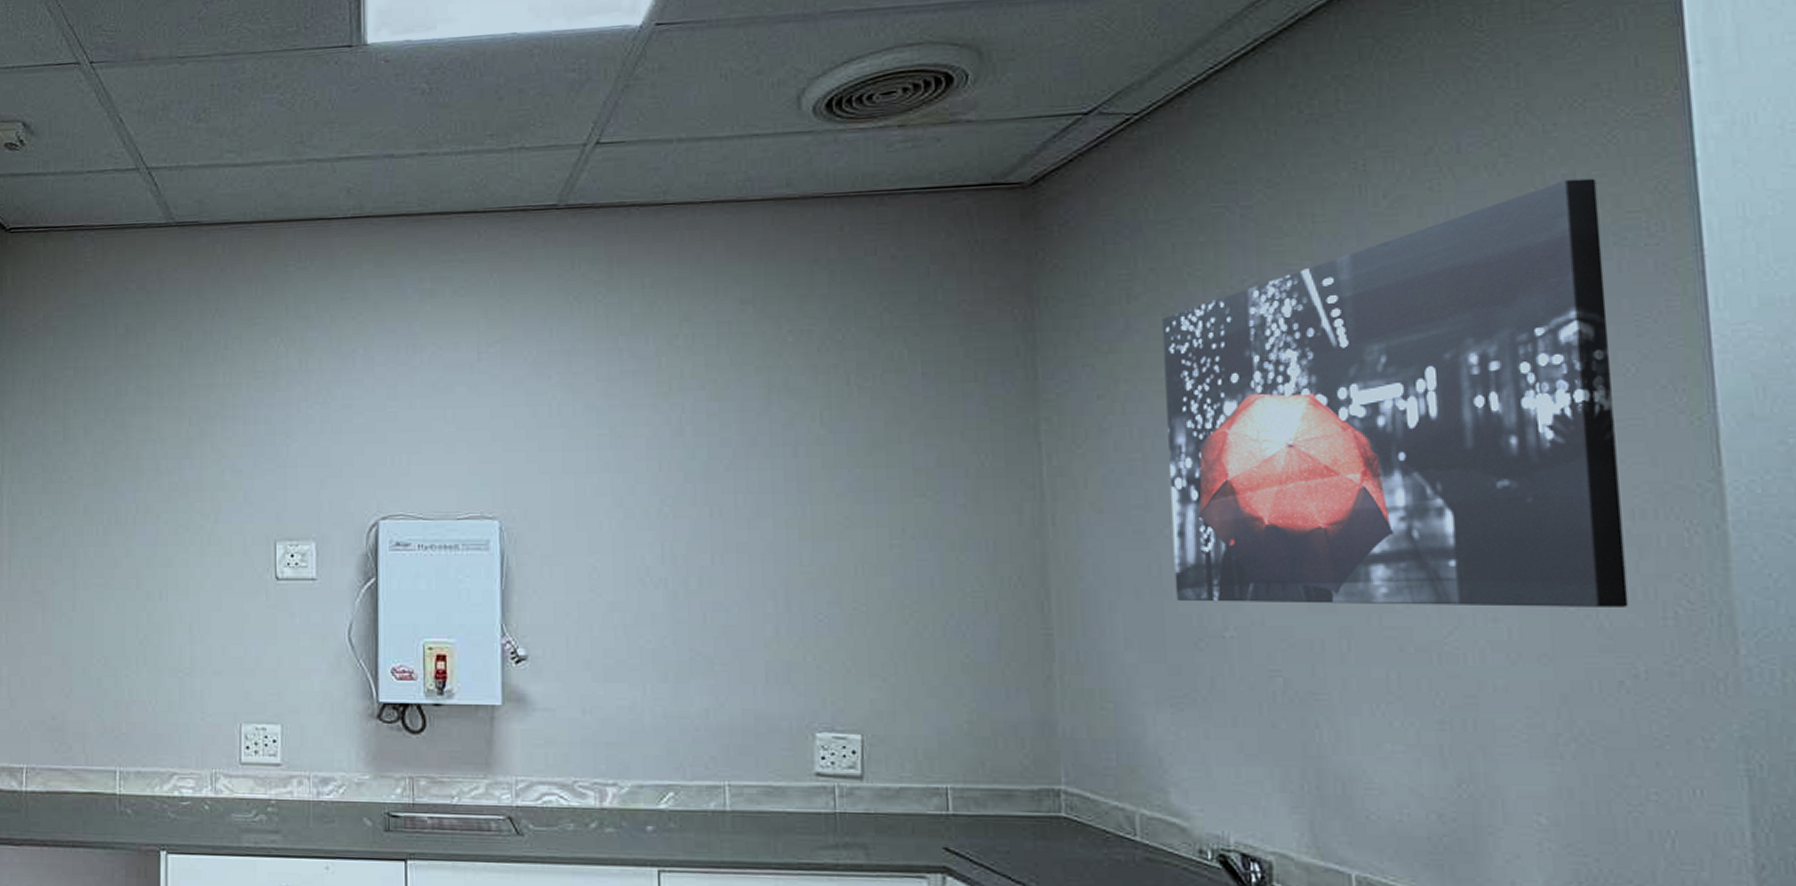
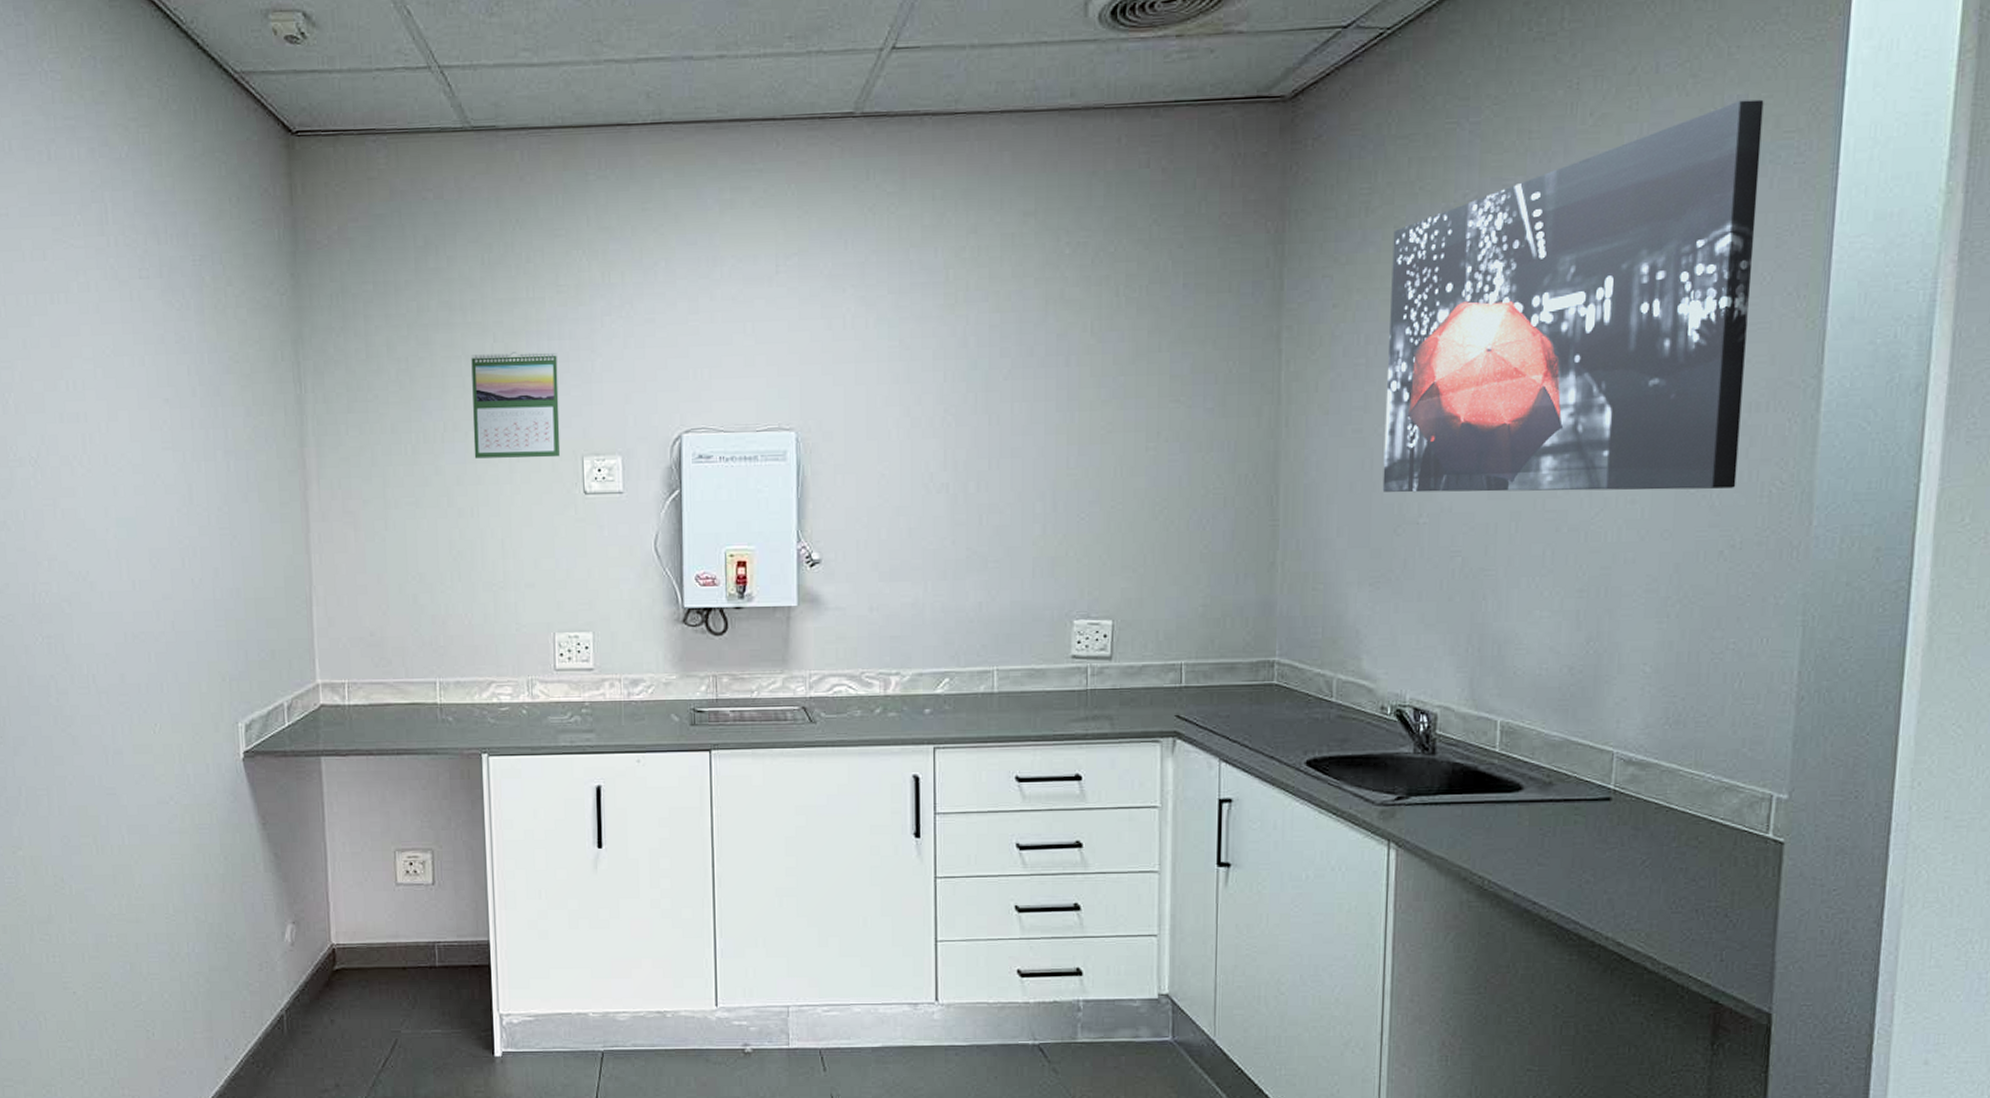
calendar: none [165,436,253,542] -> present [471,352,561,459]

